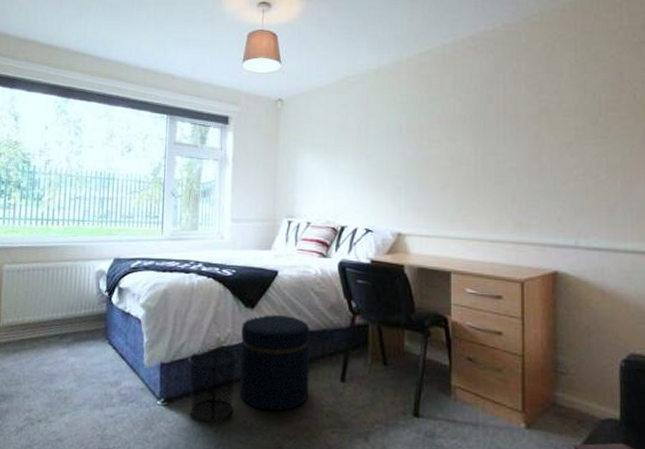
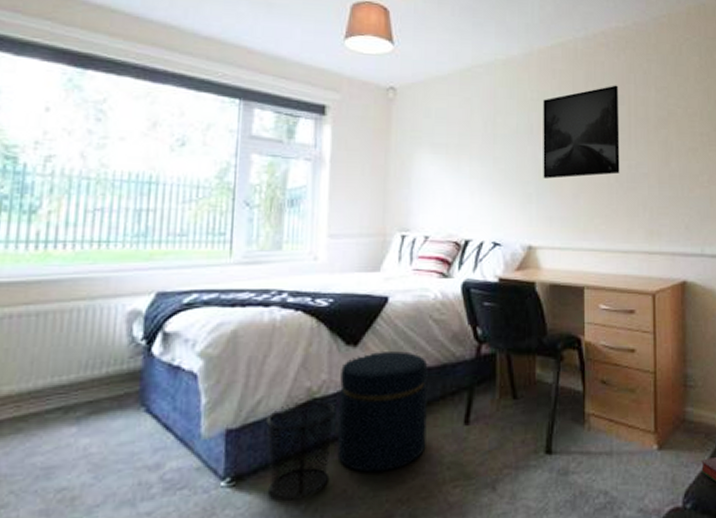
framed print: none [411,85,487,173] -> present [543,85,620,179]

